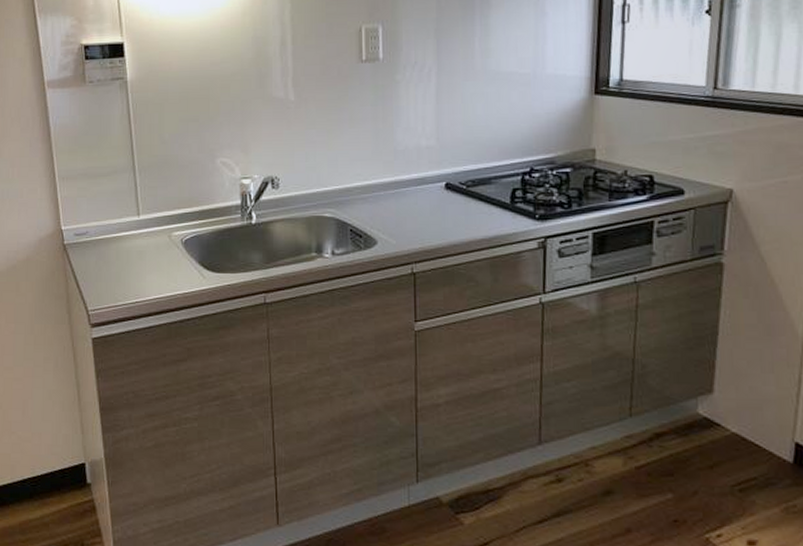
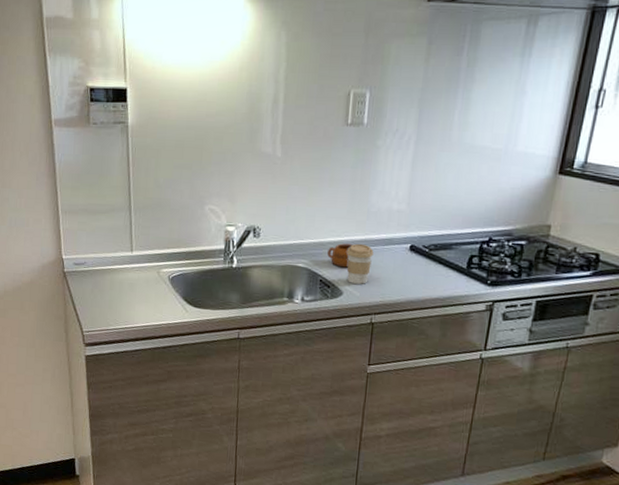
teapot: none [355,187,383,214] -> present [327,243,354,268]
coffee cup: none [376,186,406,230] -> present [346,243,374,284]

